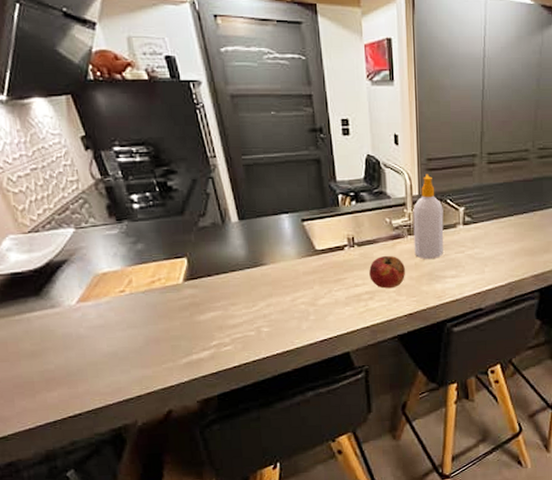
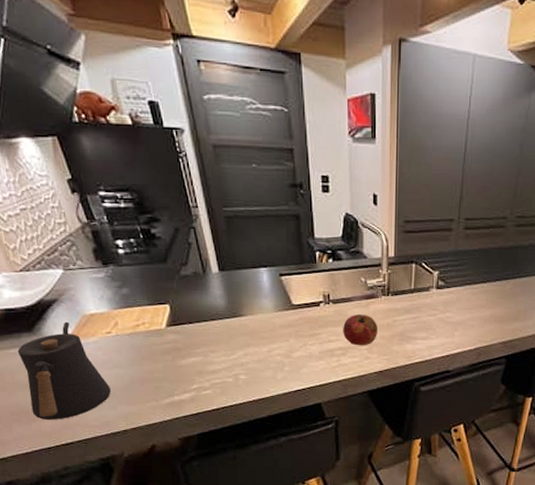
kettle: none [22,282,124,390] -> present [17,321,111,420]
soap bottle: present [413,174,444,260] -> none [387,236,418,321]

